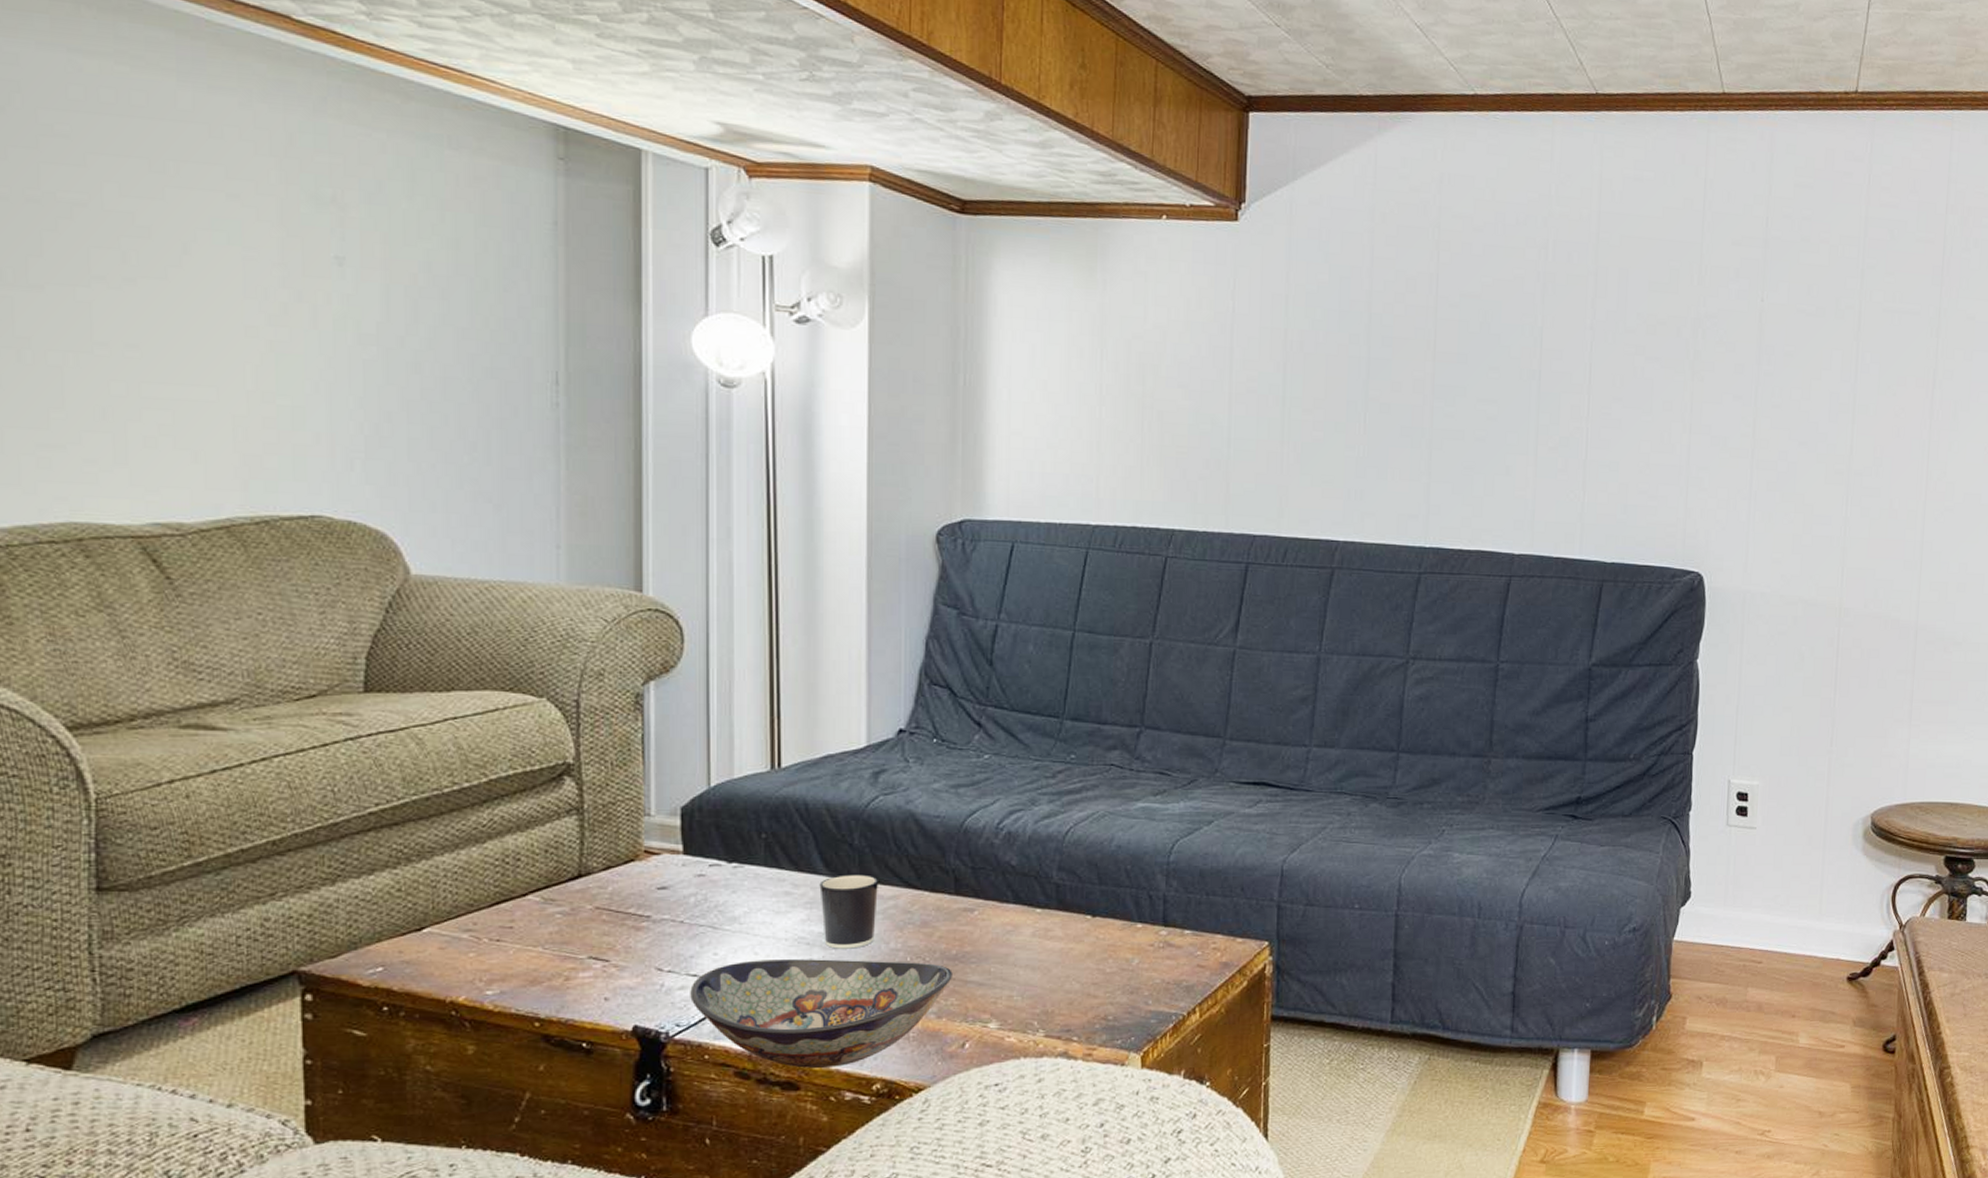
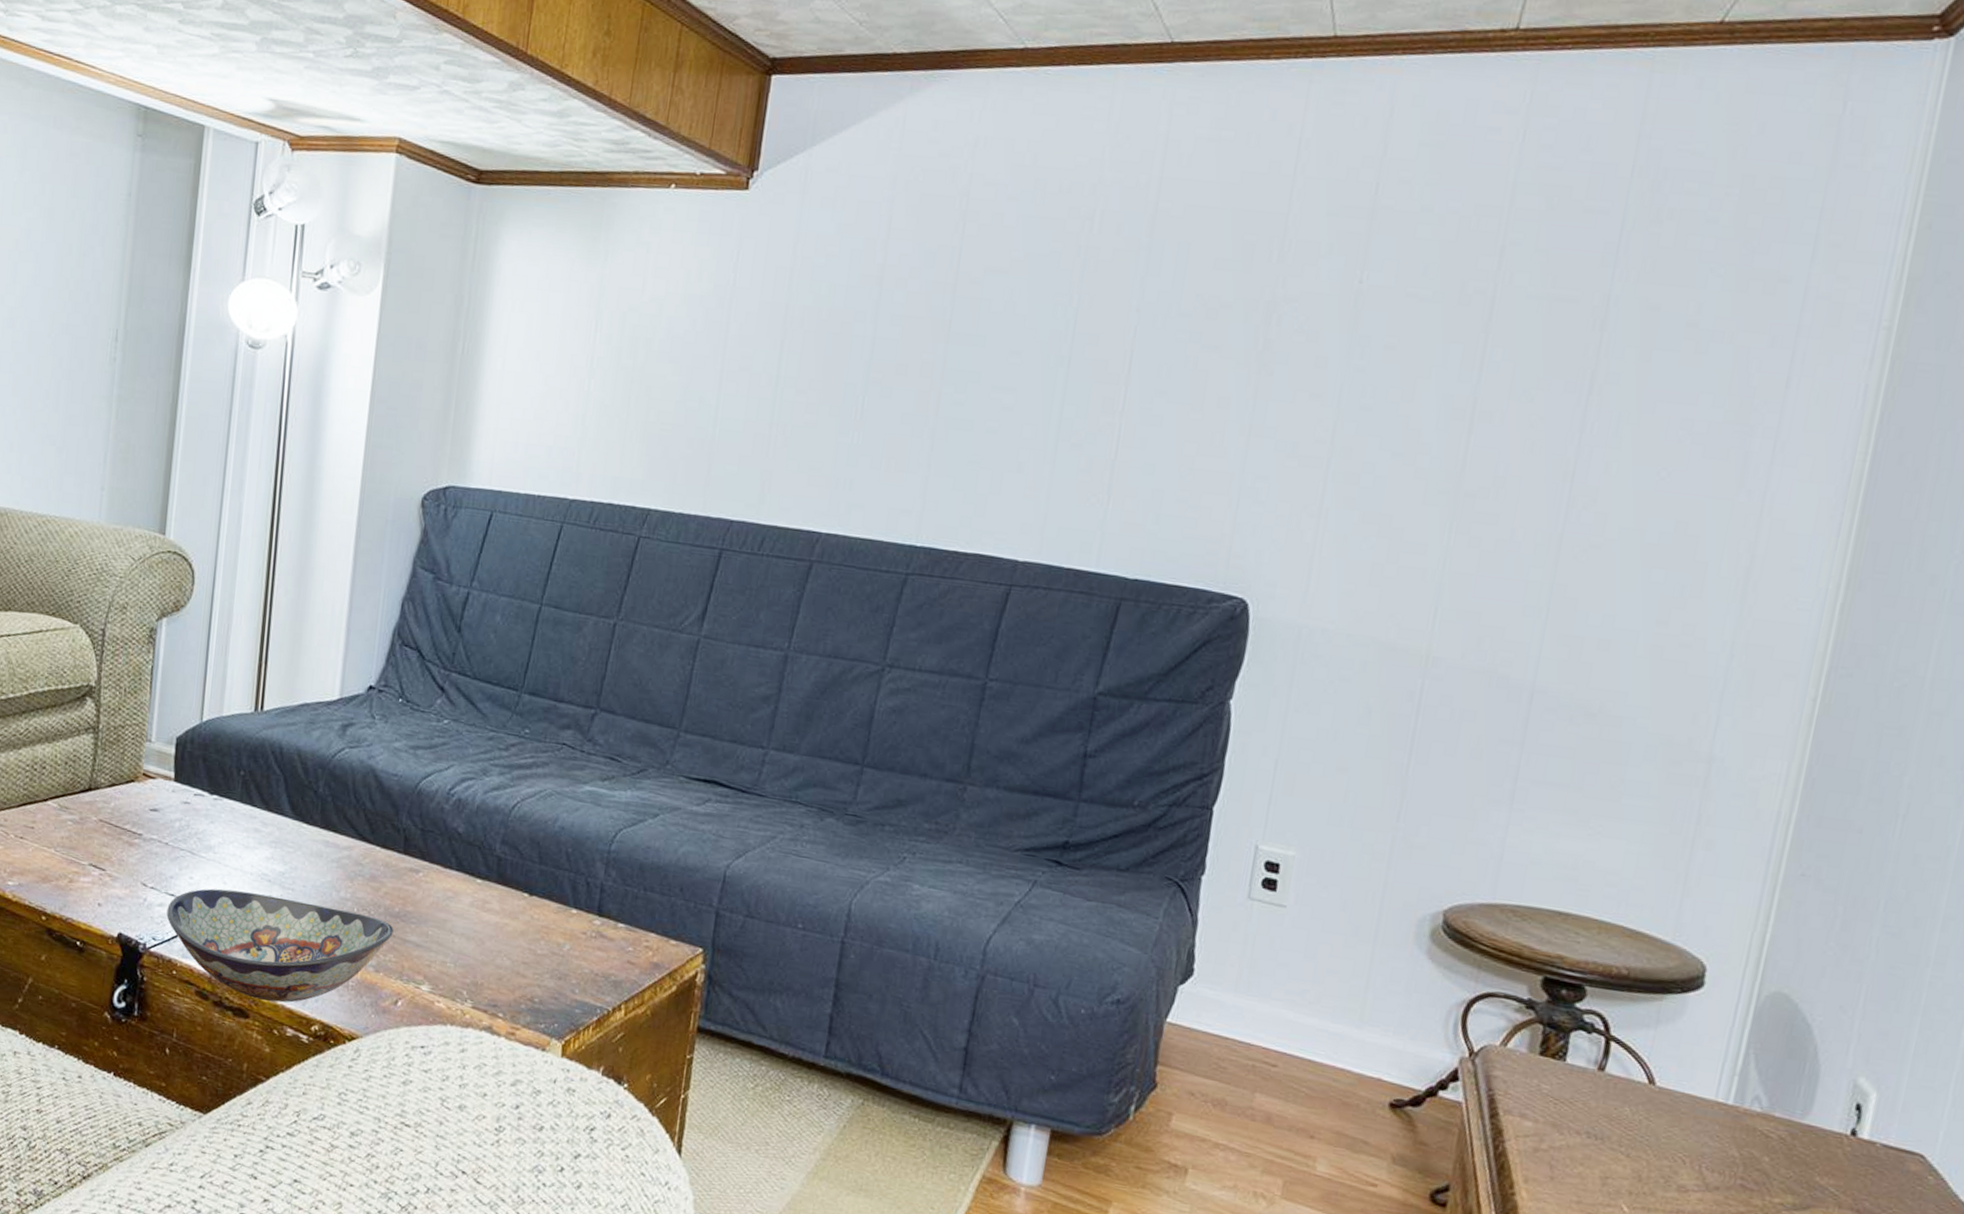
mug: present [819,874,878,949] -> none [283,819,336,892]

